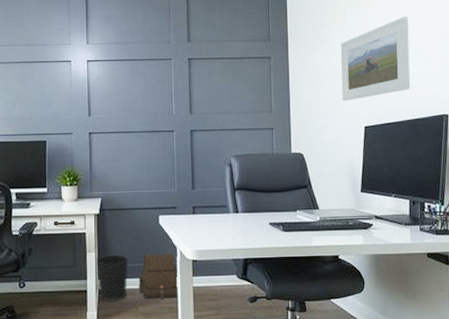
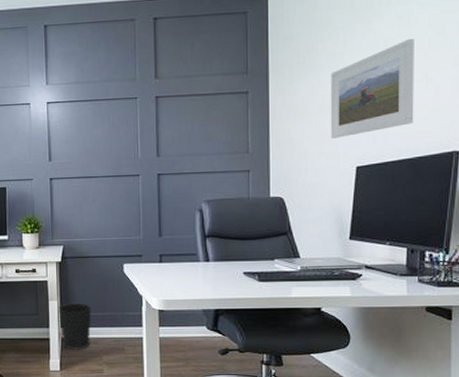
satchel: present [138,253,179,299] -> none [102,303,144,348]

